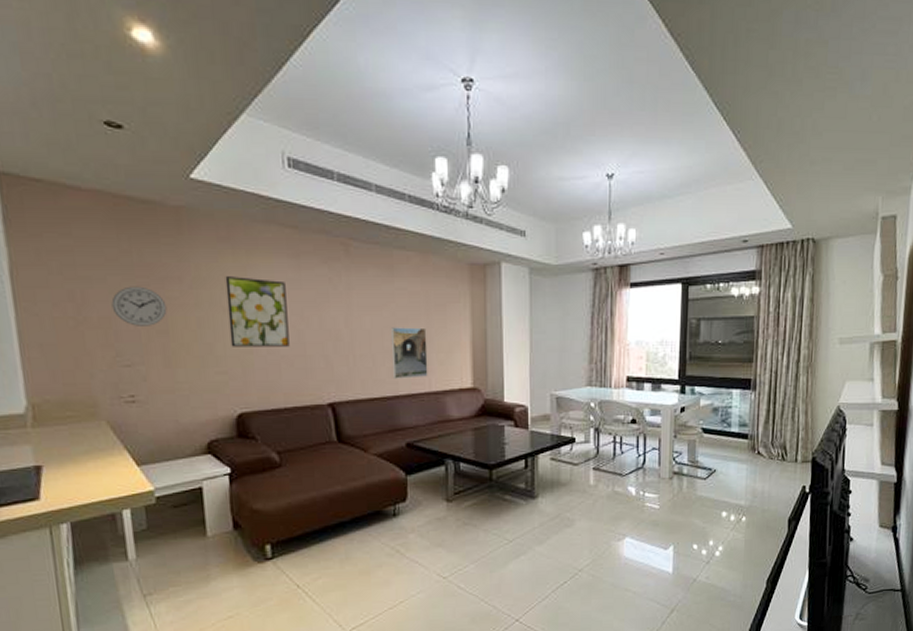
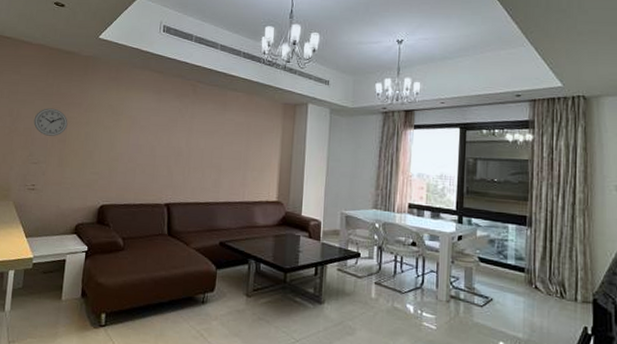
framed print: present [225,276,290,347] -> none [104,104,149,158]
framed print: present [392,327,428,379] -> none [216,148,246,190]

